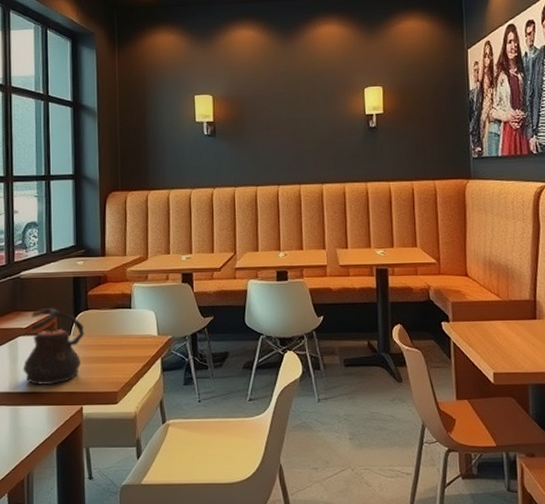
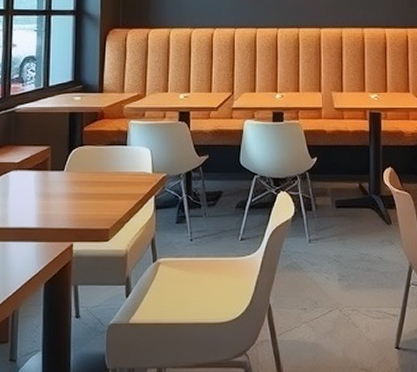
teapot: present [23,307,85,386] -> none [13,142,79,222]

